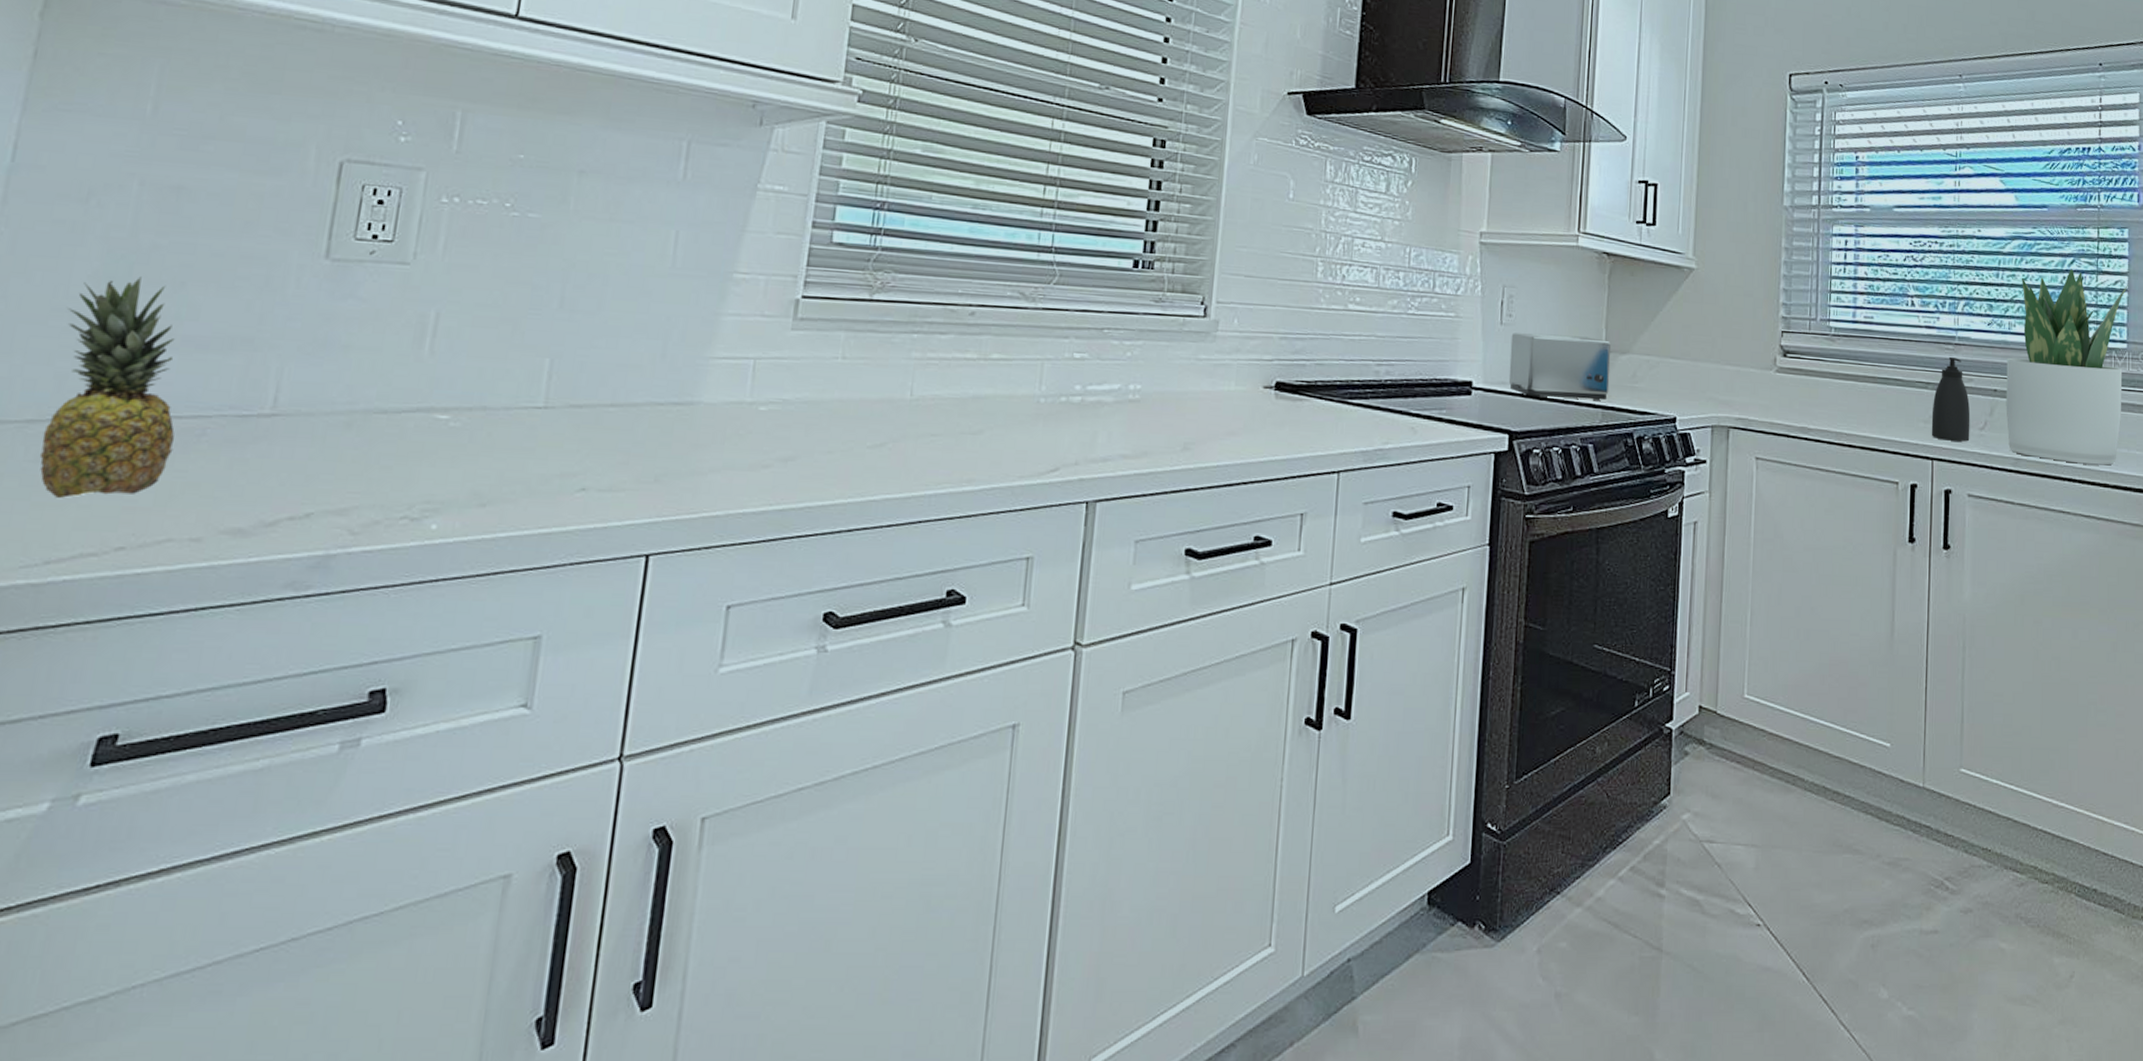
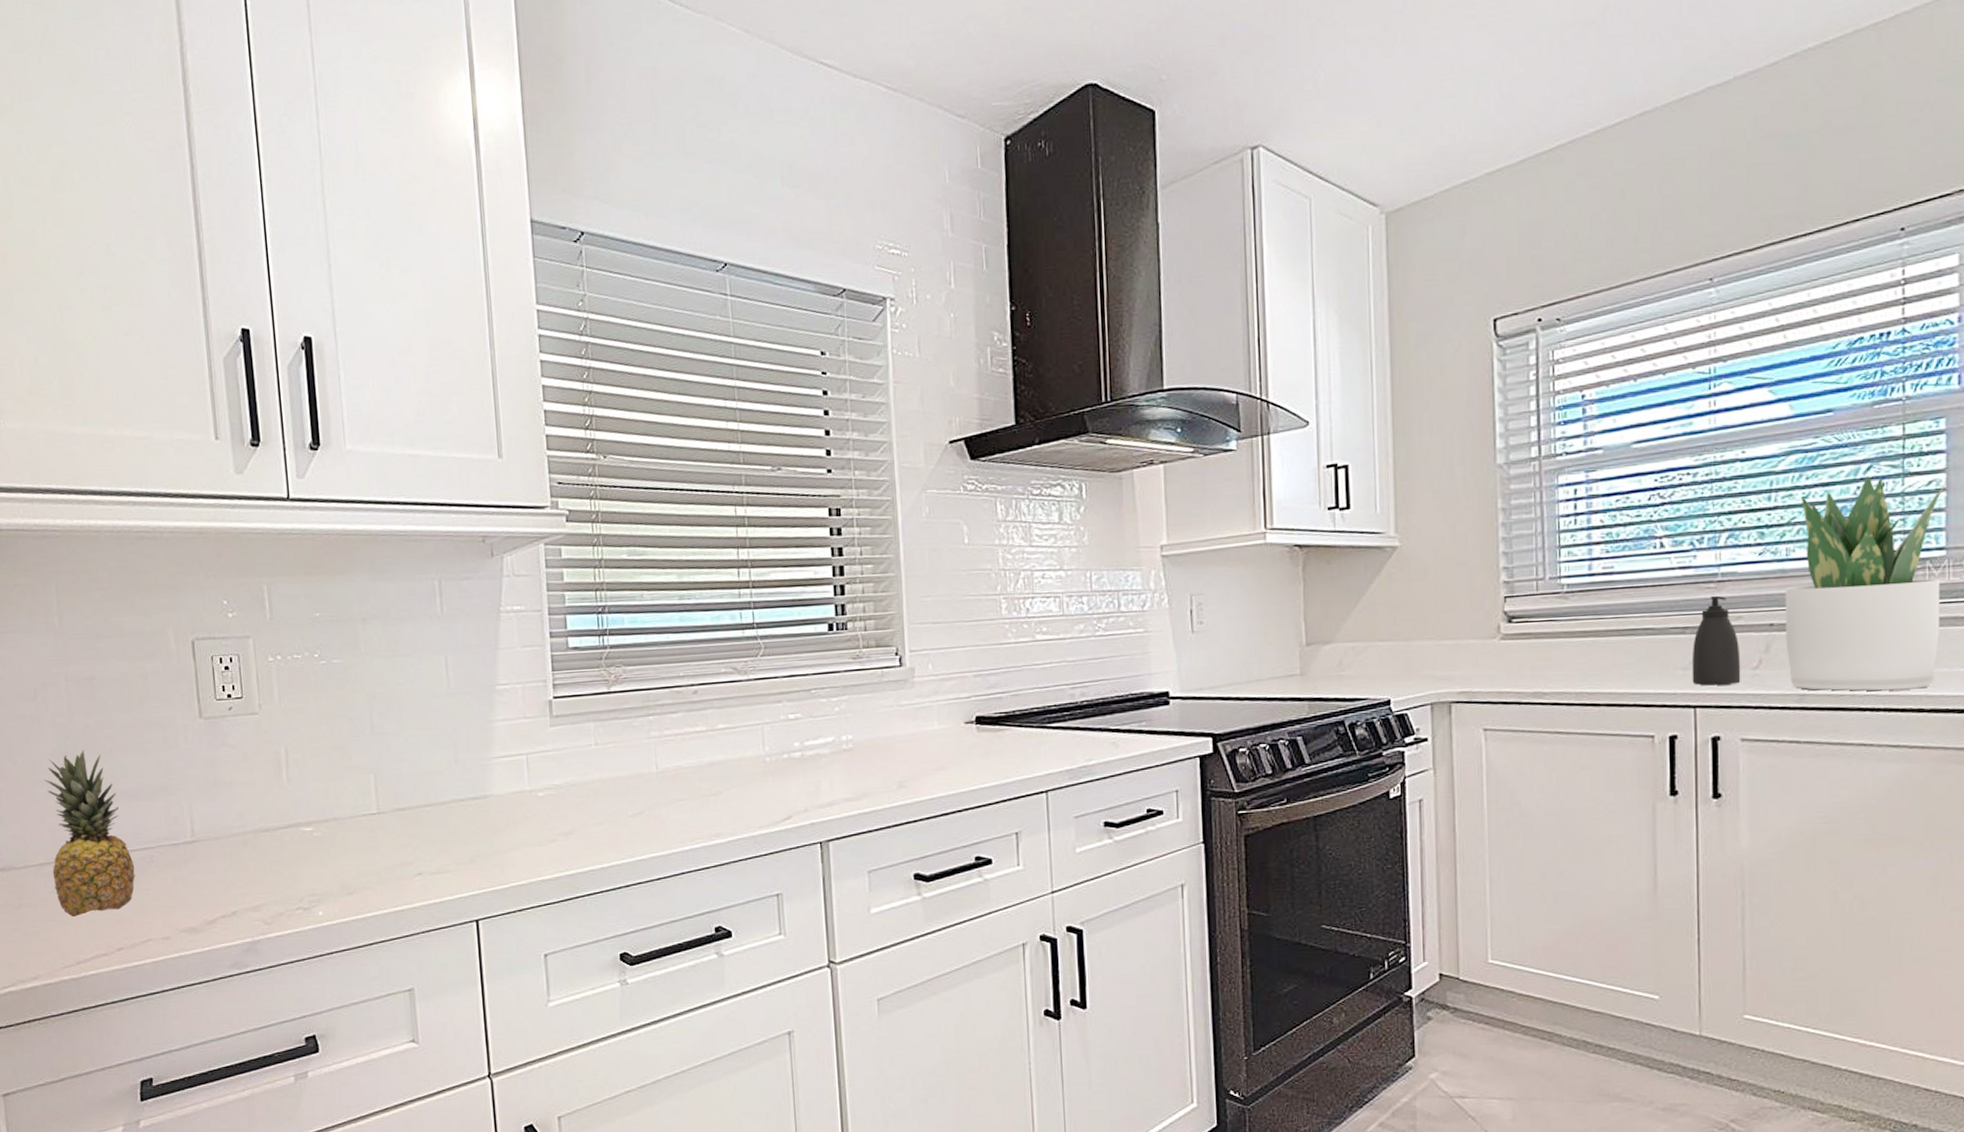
toaster: present [1508,333,1612,401] -> none [1204,632,1314,699]

